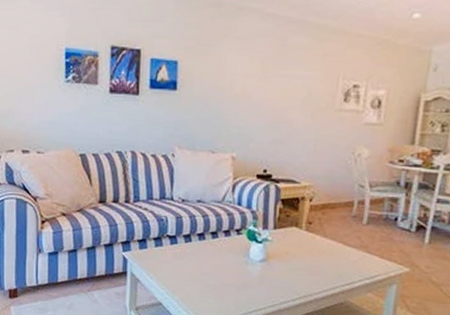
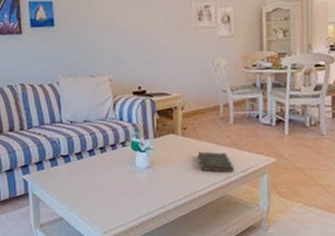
bible: none [320,250,360,278] -> present [197,151,234,173]

